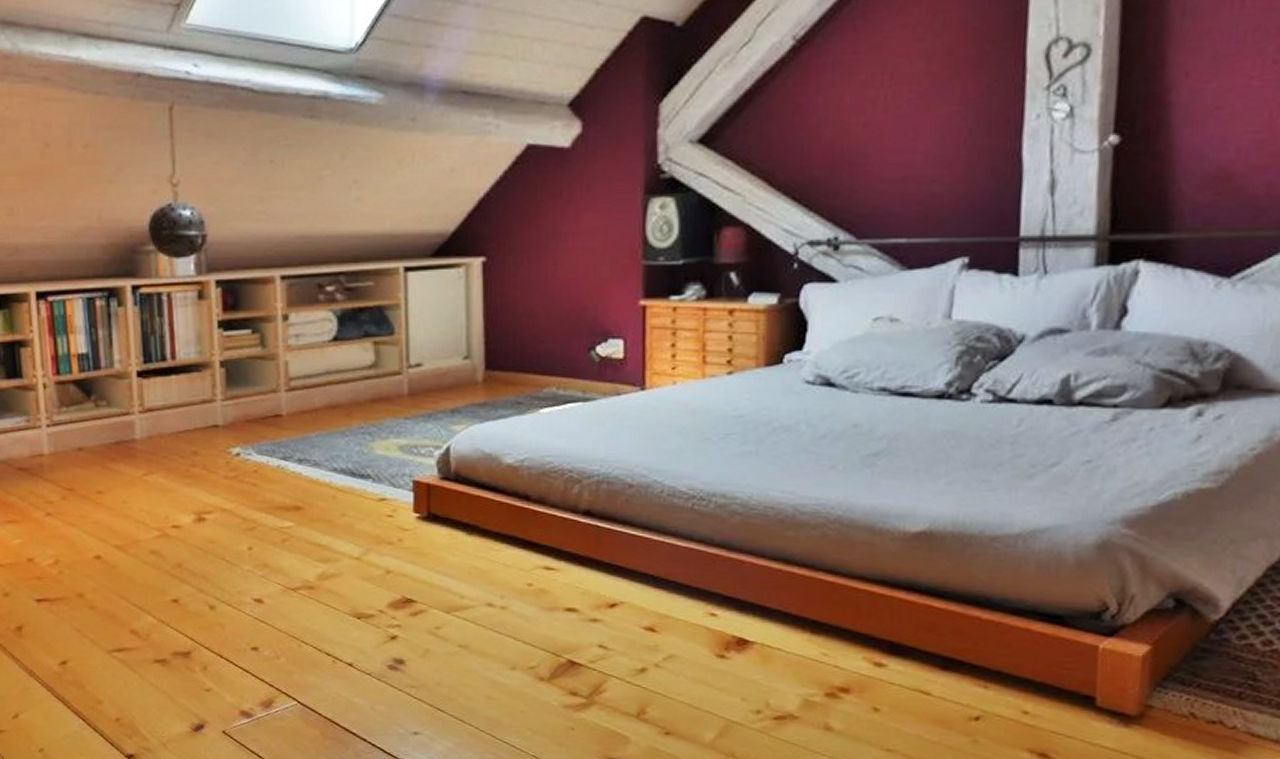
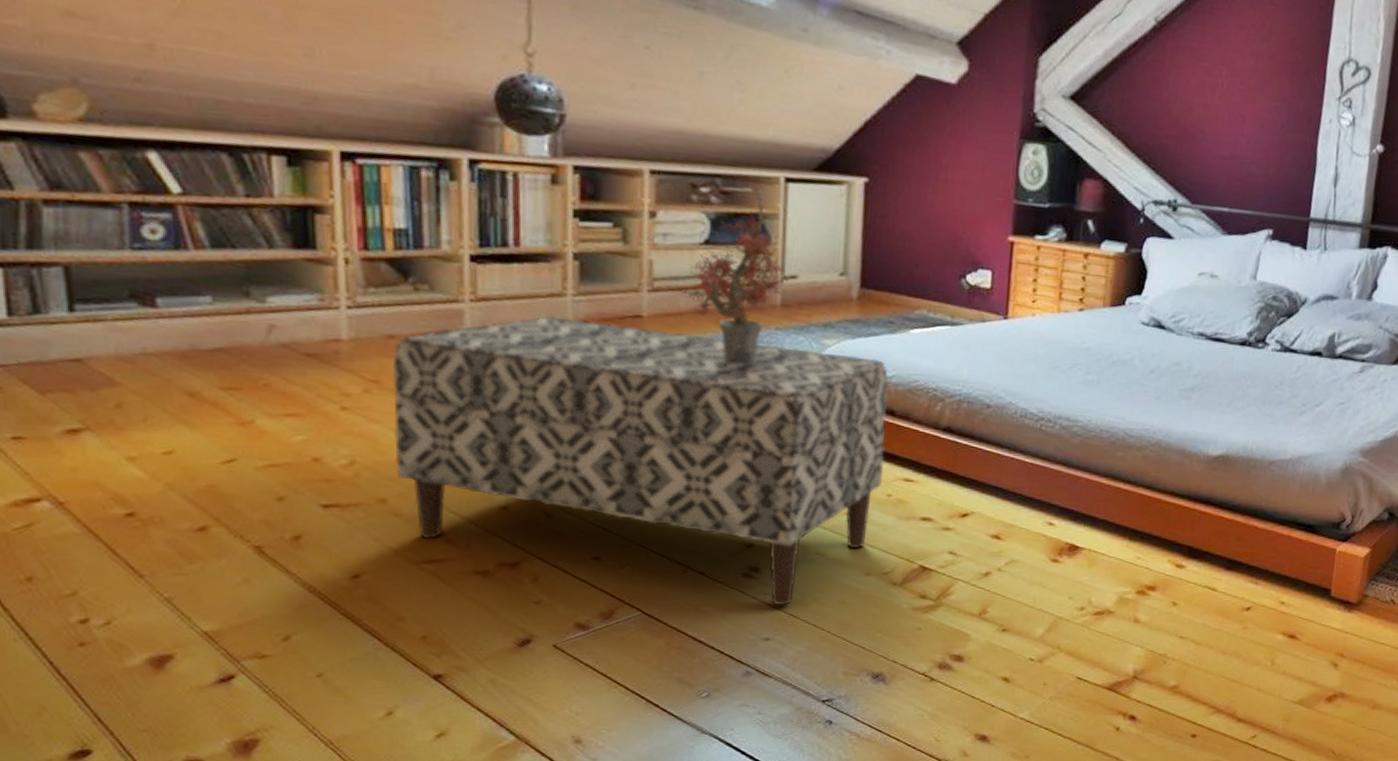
bench: none [82,421,523,700] -> present [392,316,889,607]
potted plant: none [309,284,416,454] -> present [675,191,791,363]

